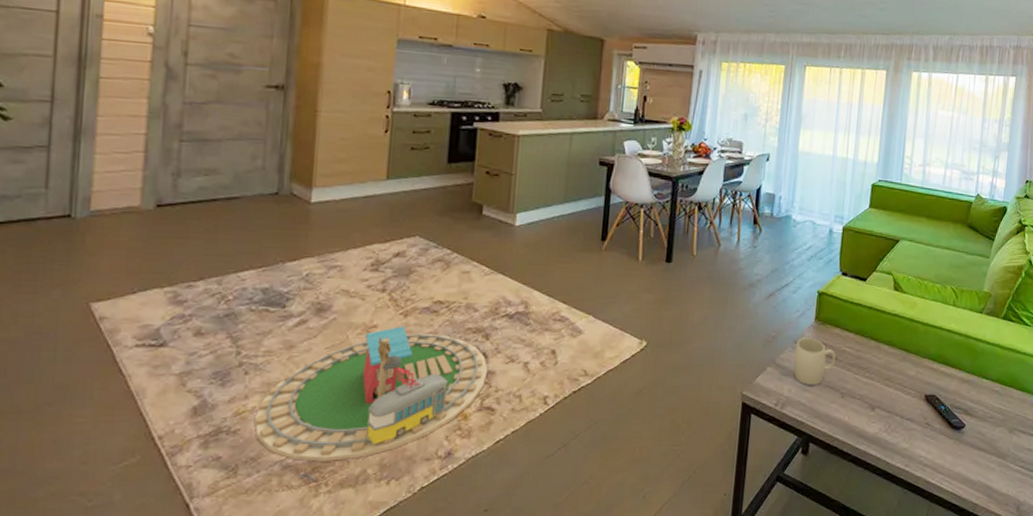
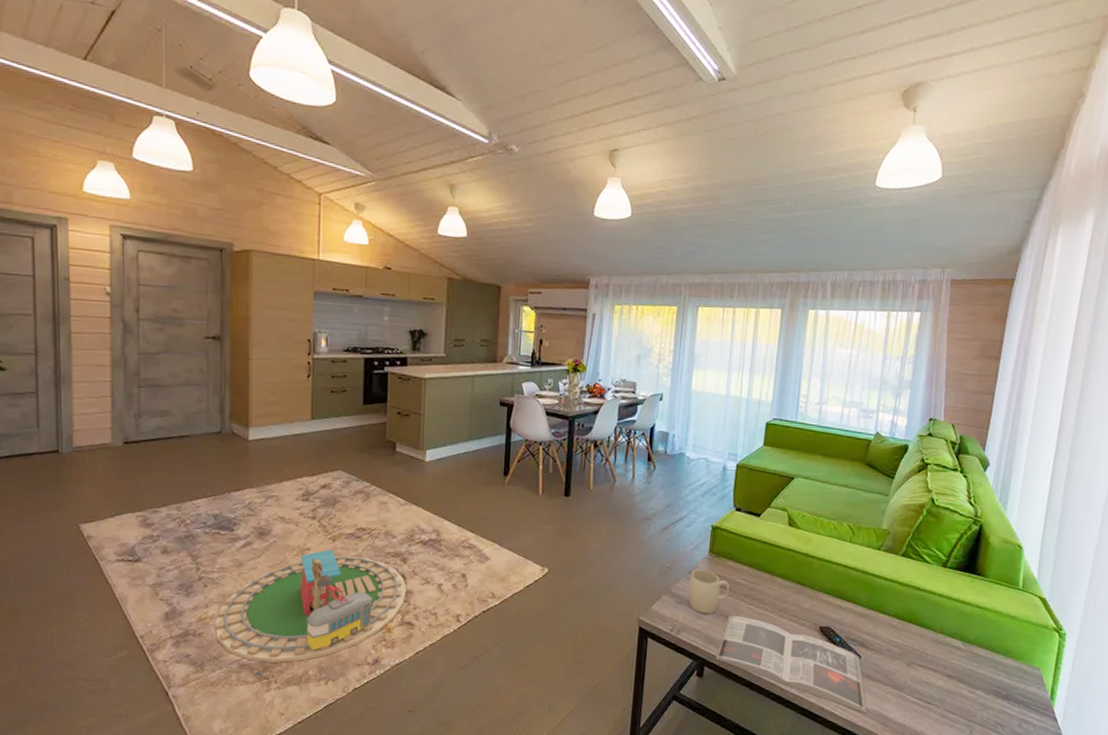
magazine: none [821,386,972,486] -> present [716,615,867,714]

